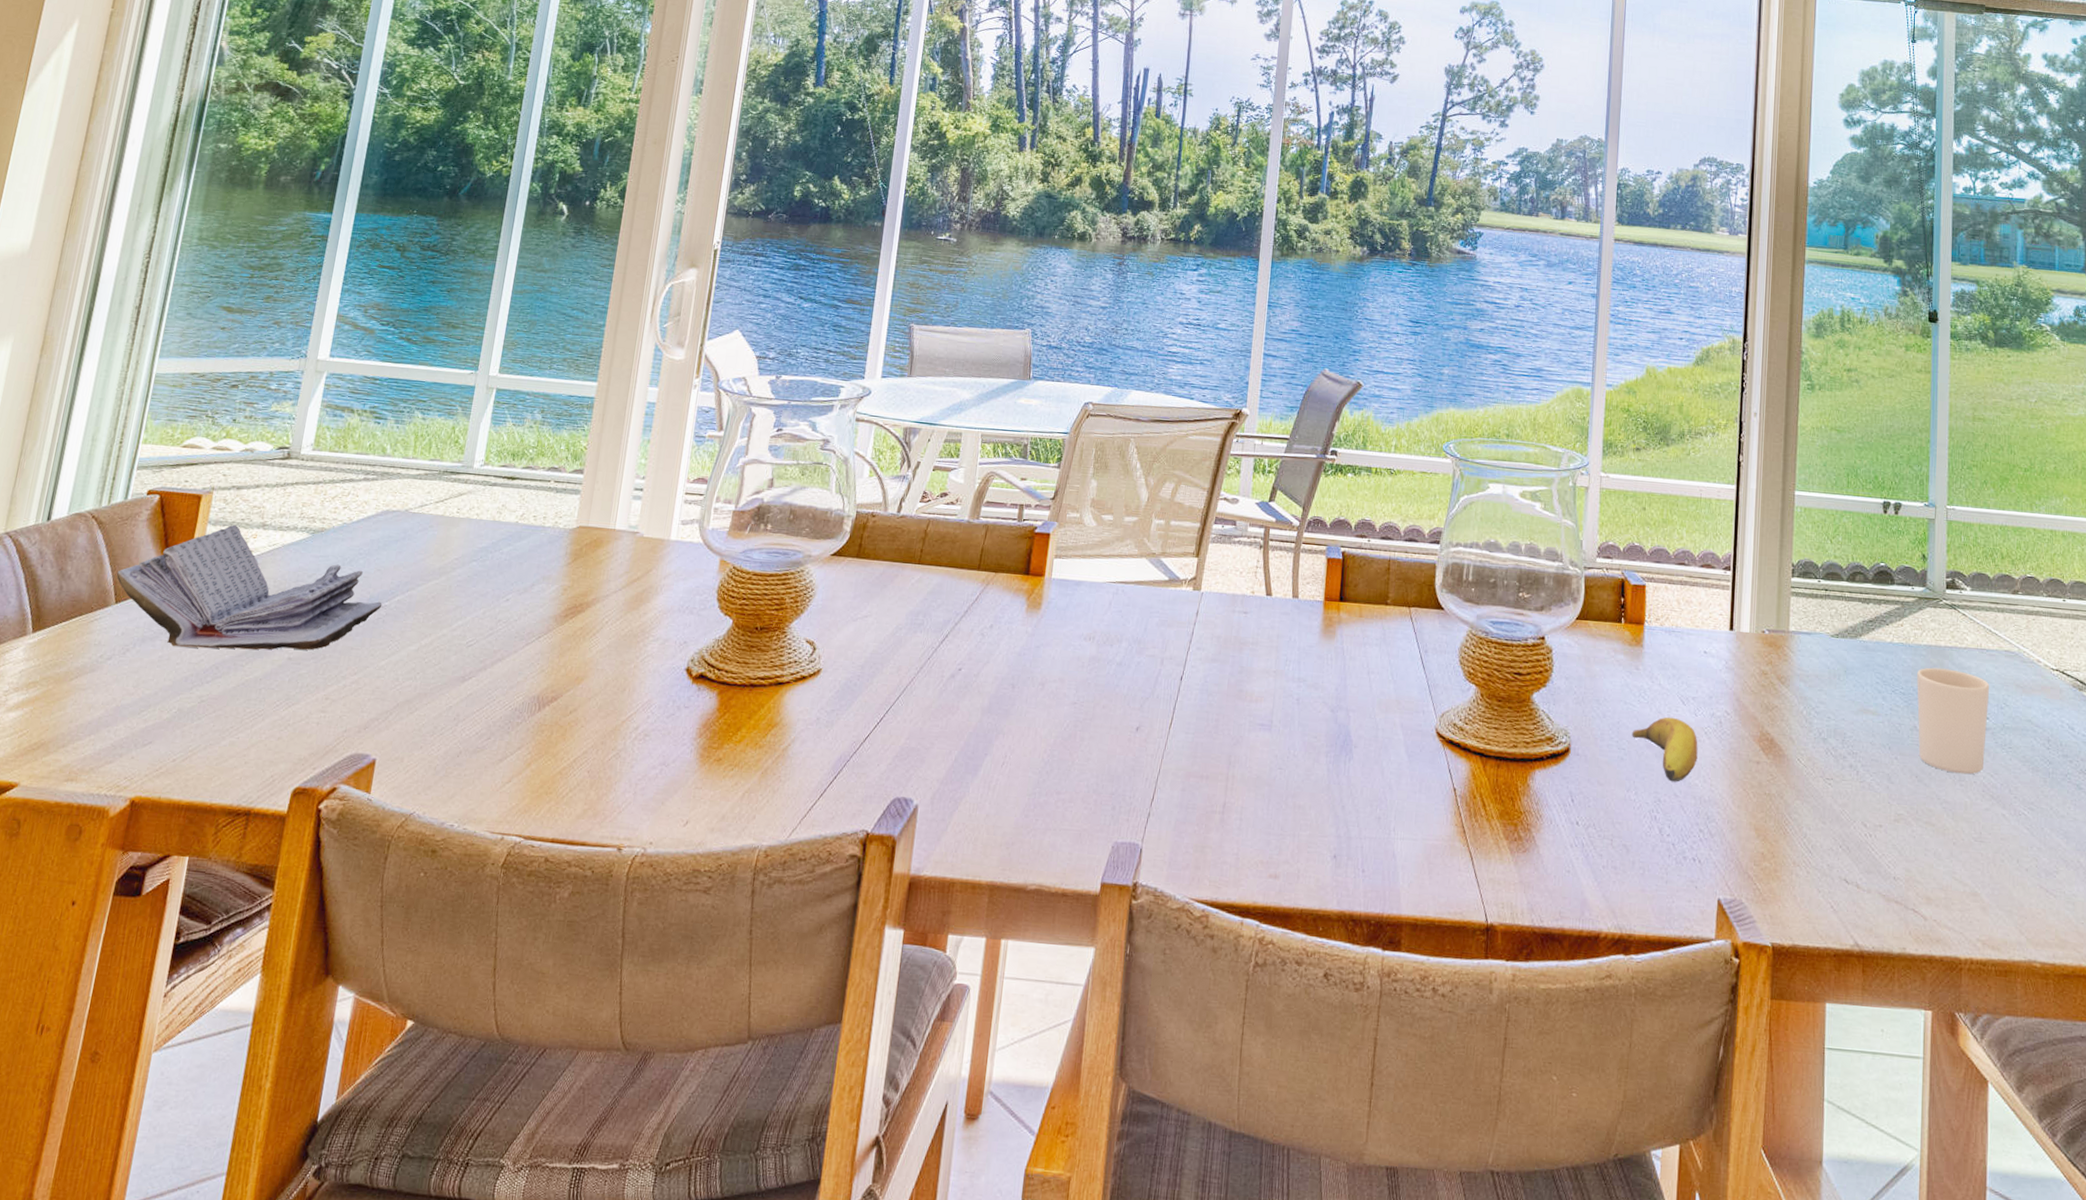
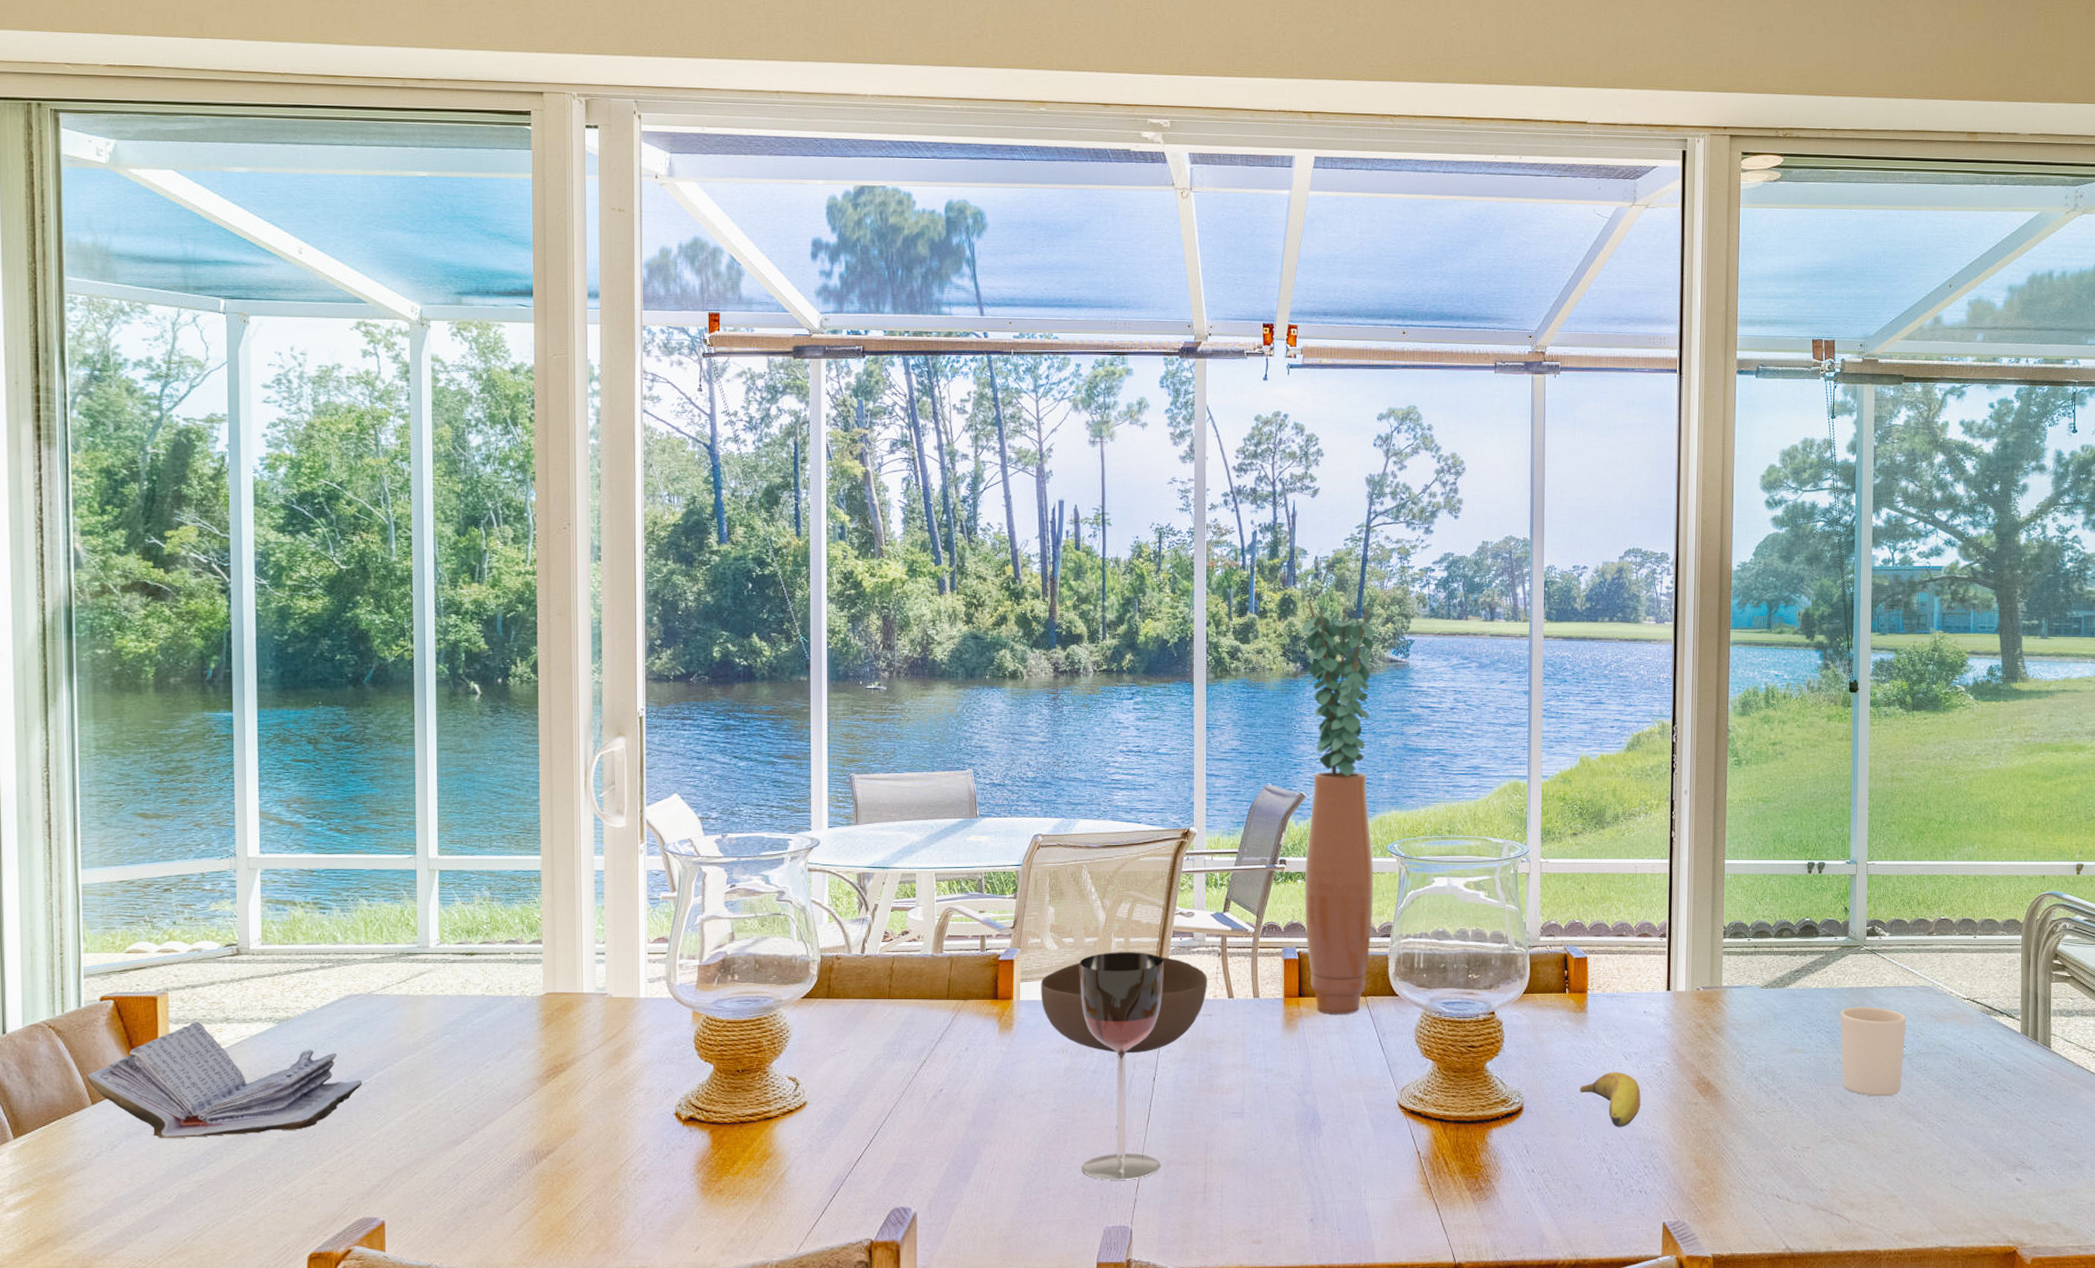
bowl: none [1073,542,1246,648] -> present [1040,956,1207,1054]
wineglass: none [1095,534,1203,791] -> present [1079,952,1164,1180]
vase: none [1352,184,1444,625] -> present [1301,600,1375,1014]

